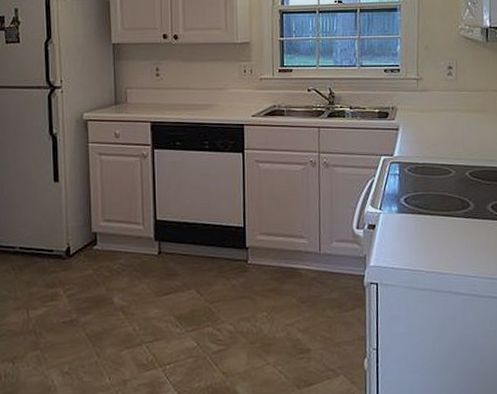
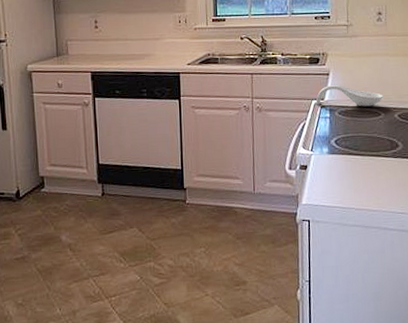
spoon rest: none [384,141,454,164] -> present [316,85,383,107]

